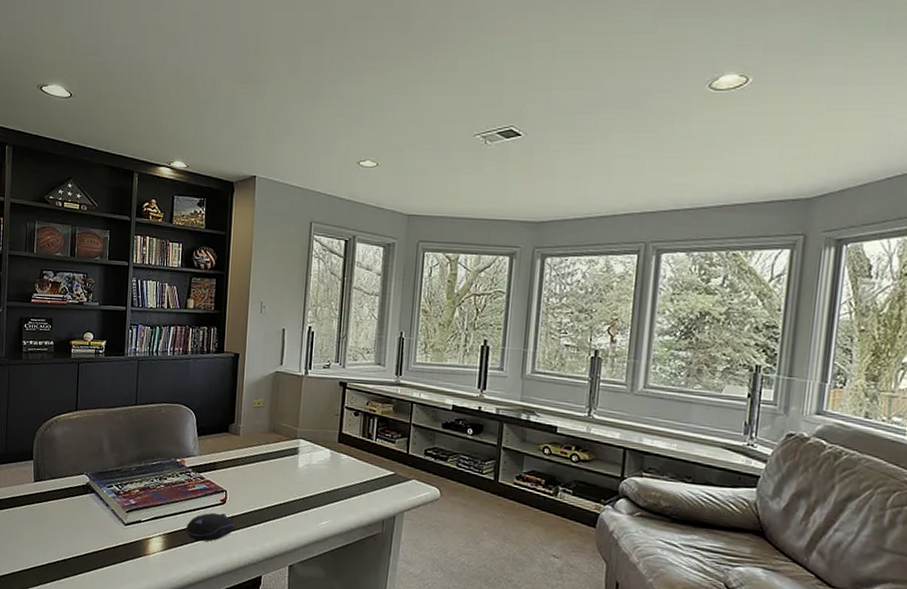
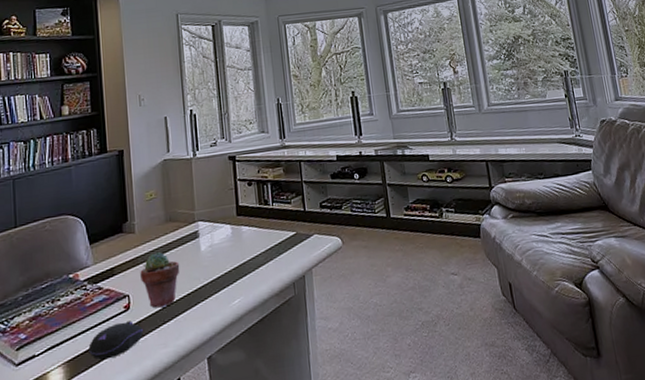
potted succulent: none [239,458,276,510] -> present [140,252,180,309]

